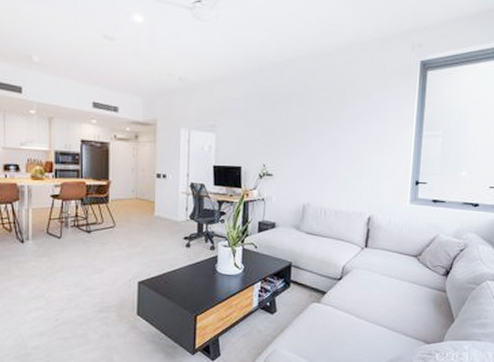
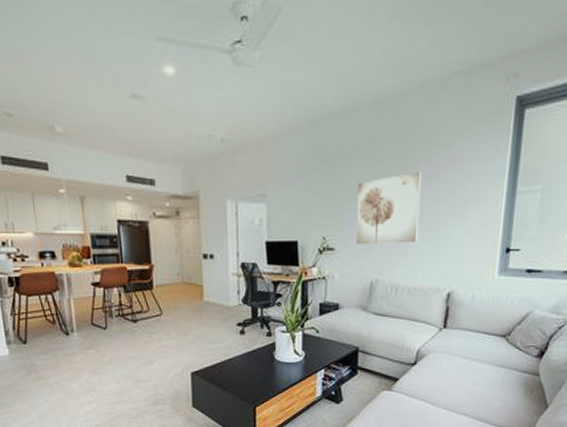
wall art: none [291,114,346,173] -> present [355,171,421,244]

